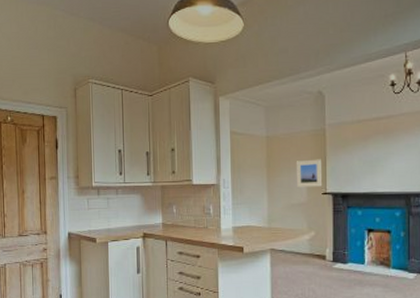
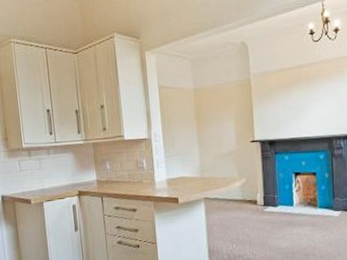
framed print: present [296,159,321,187] -> none [224,108,250,137]

